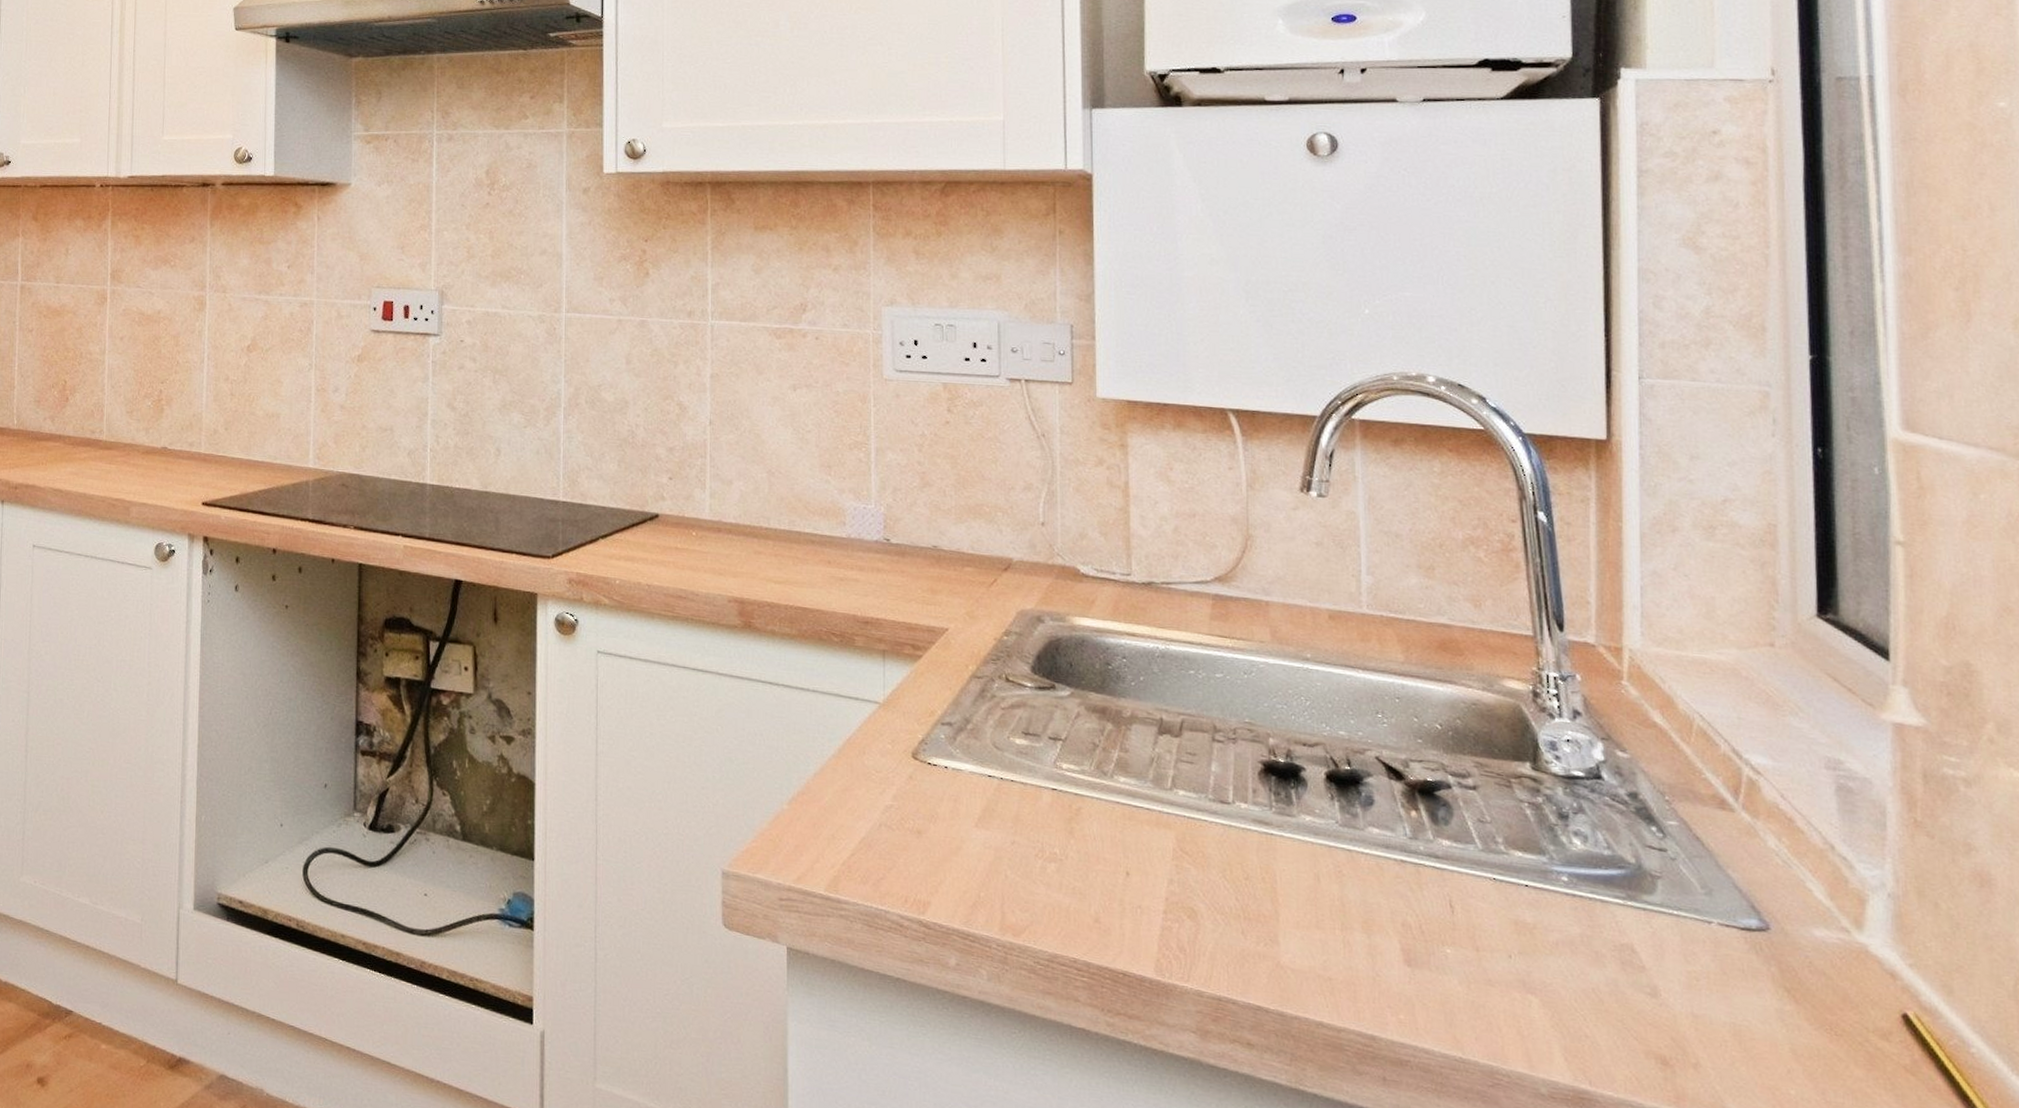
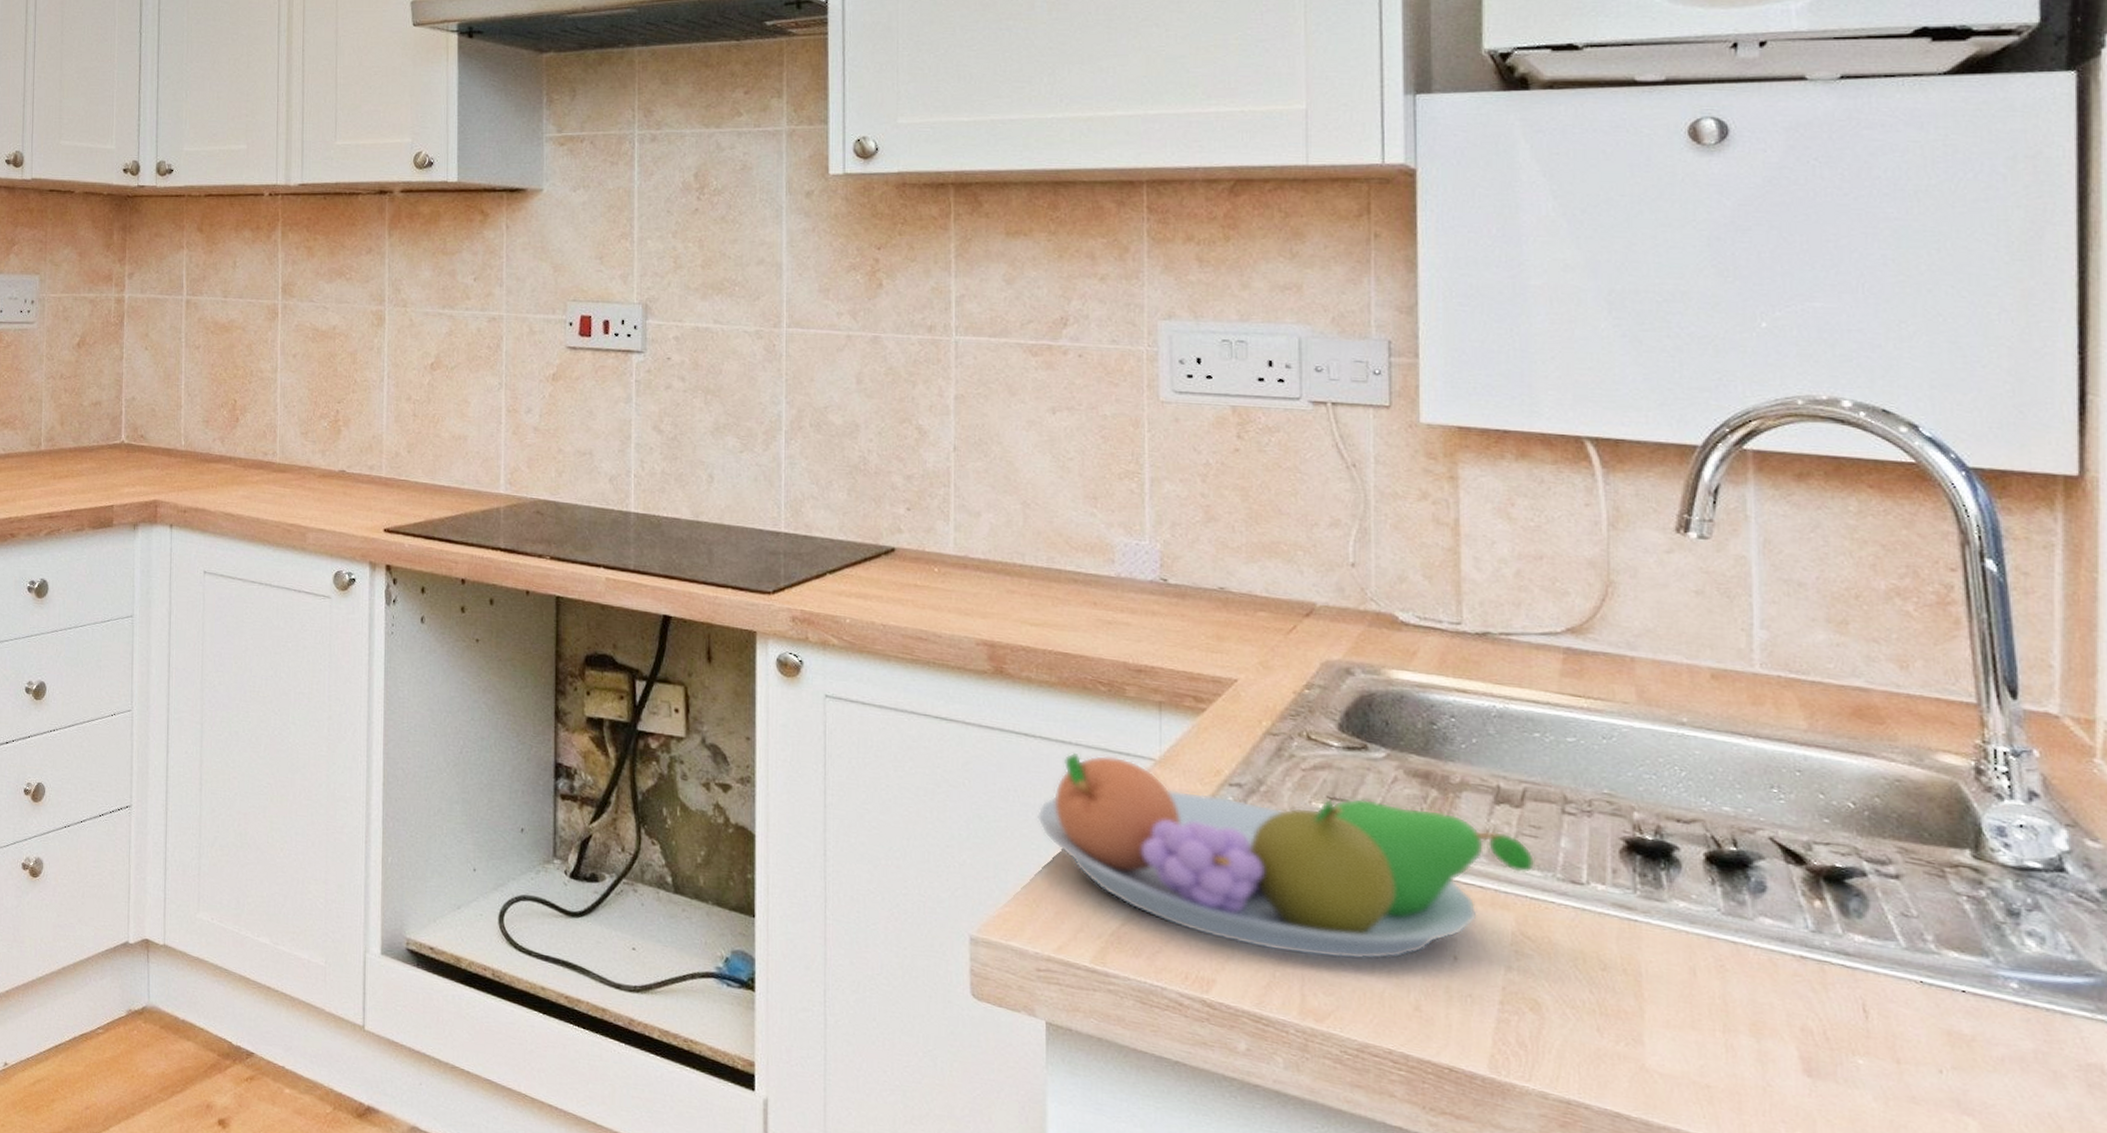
fruit bowl: none [779,698,1192,879] -> present [1036,752,1536,961]

